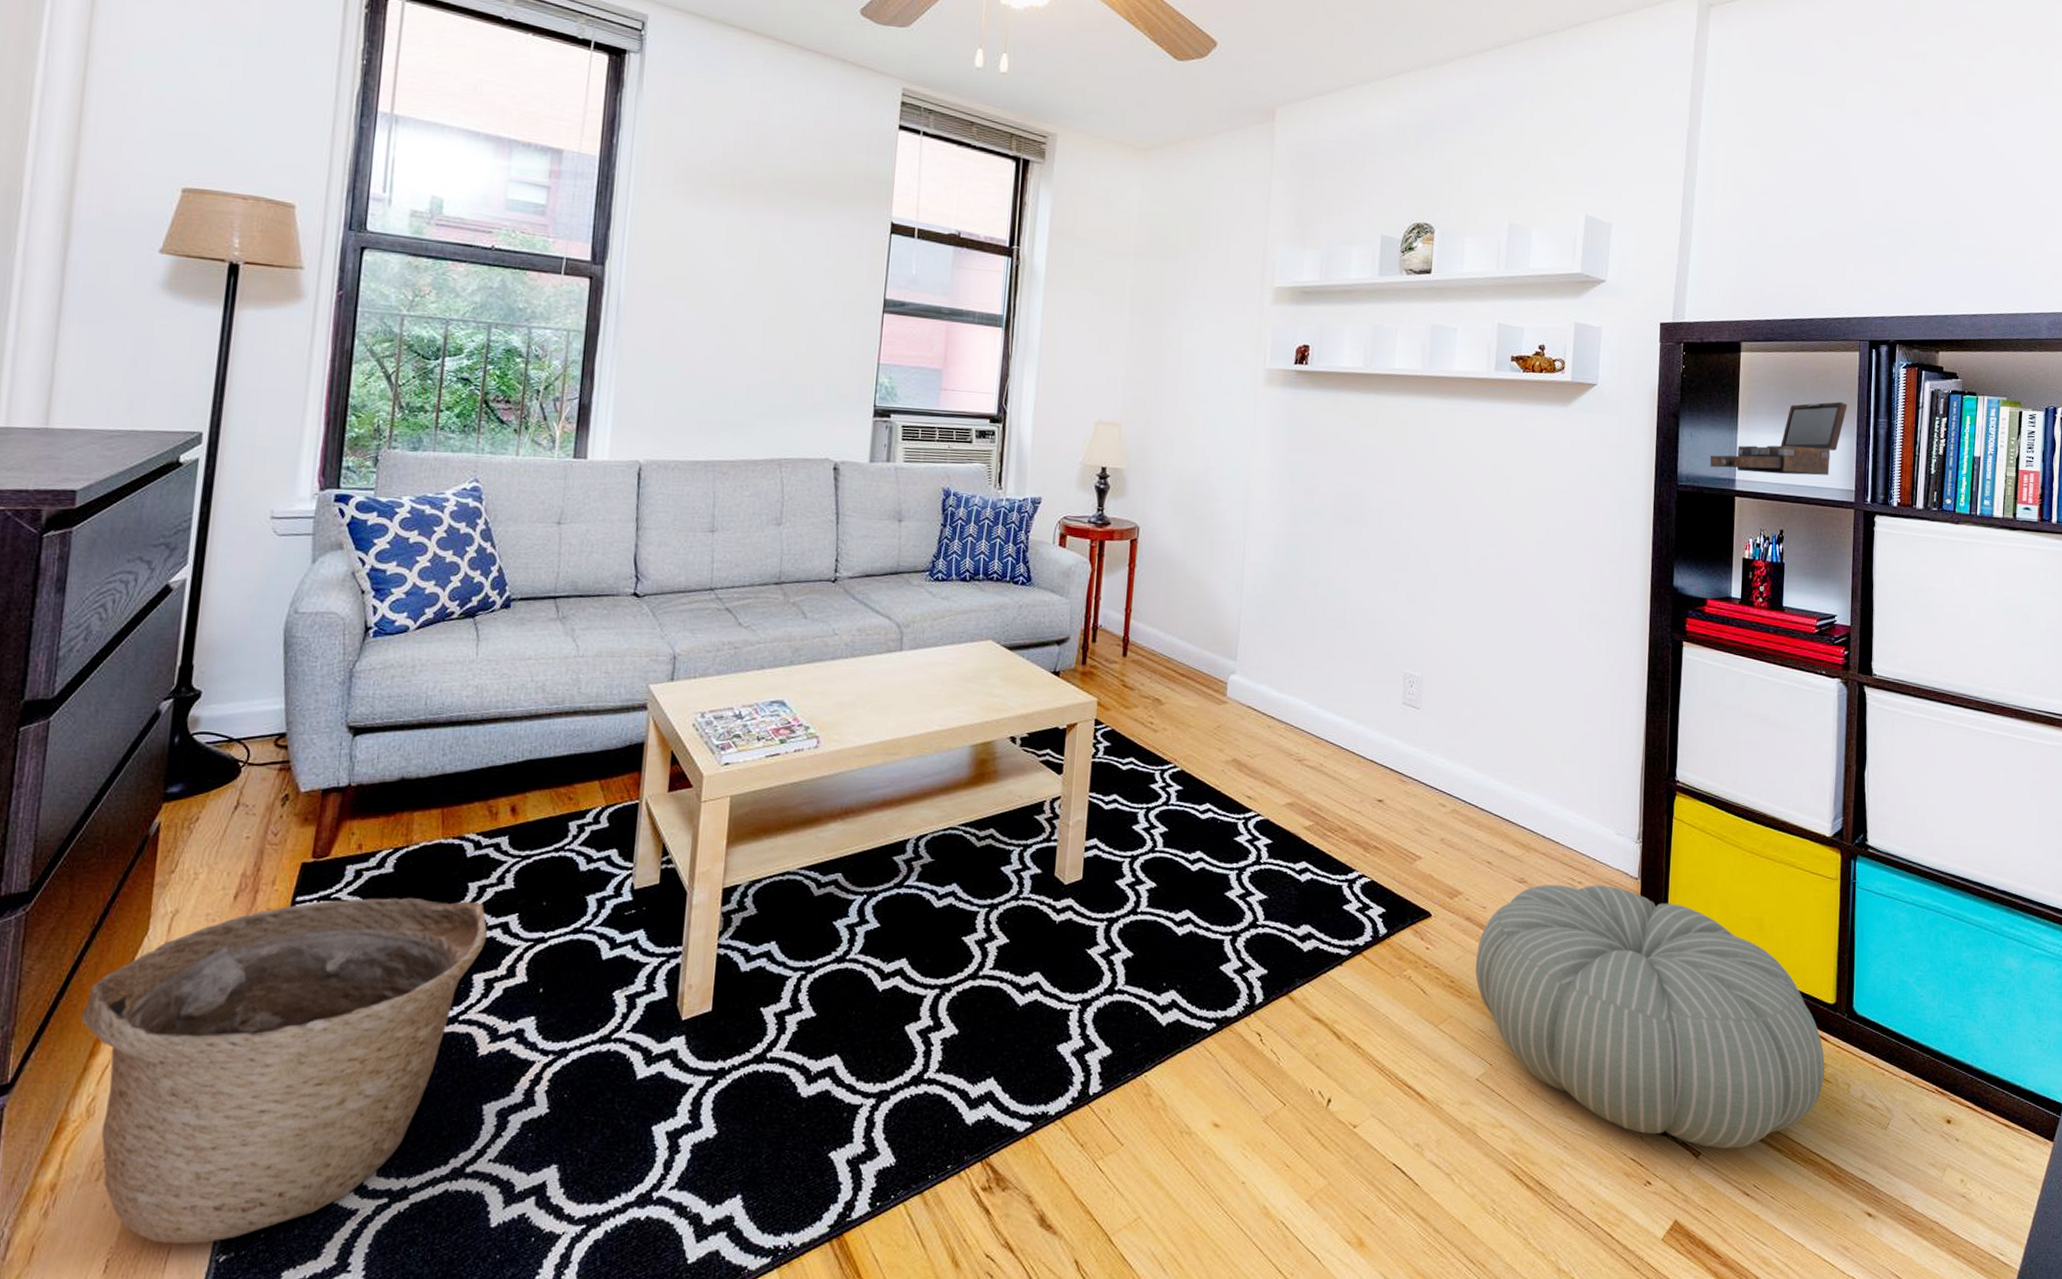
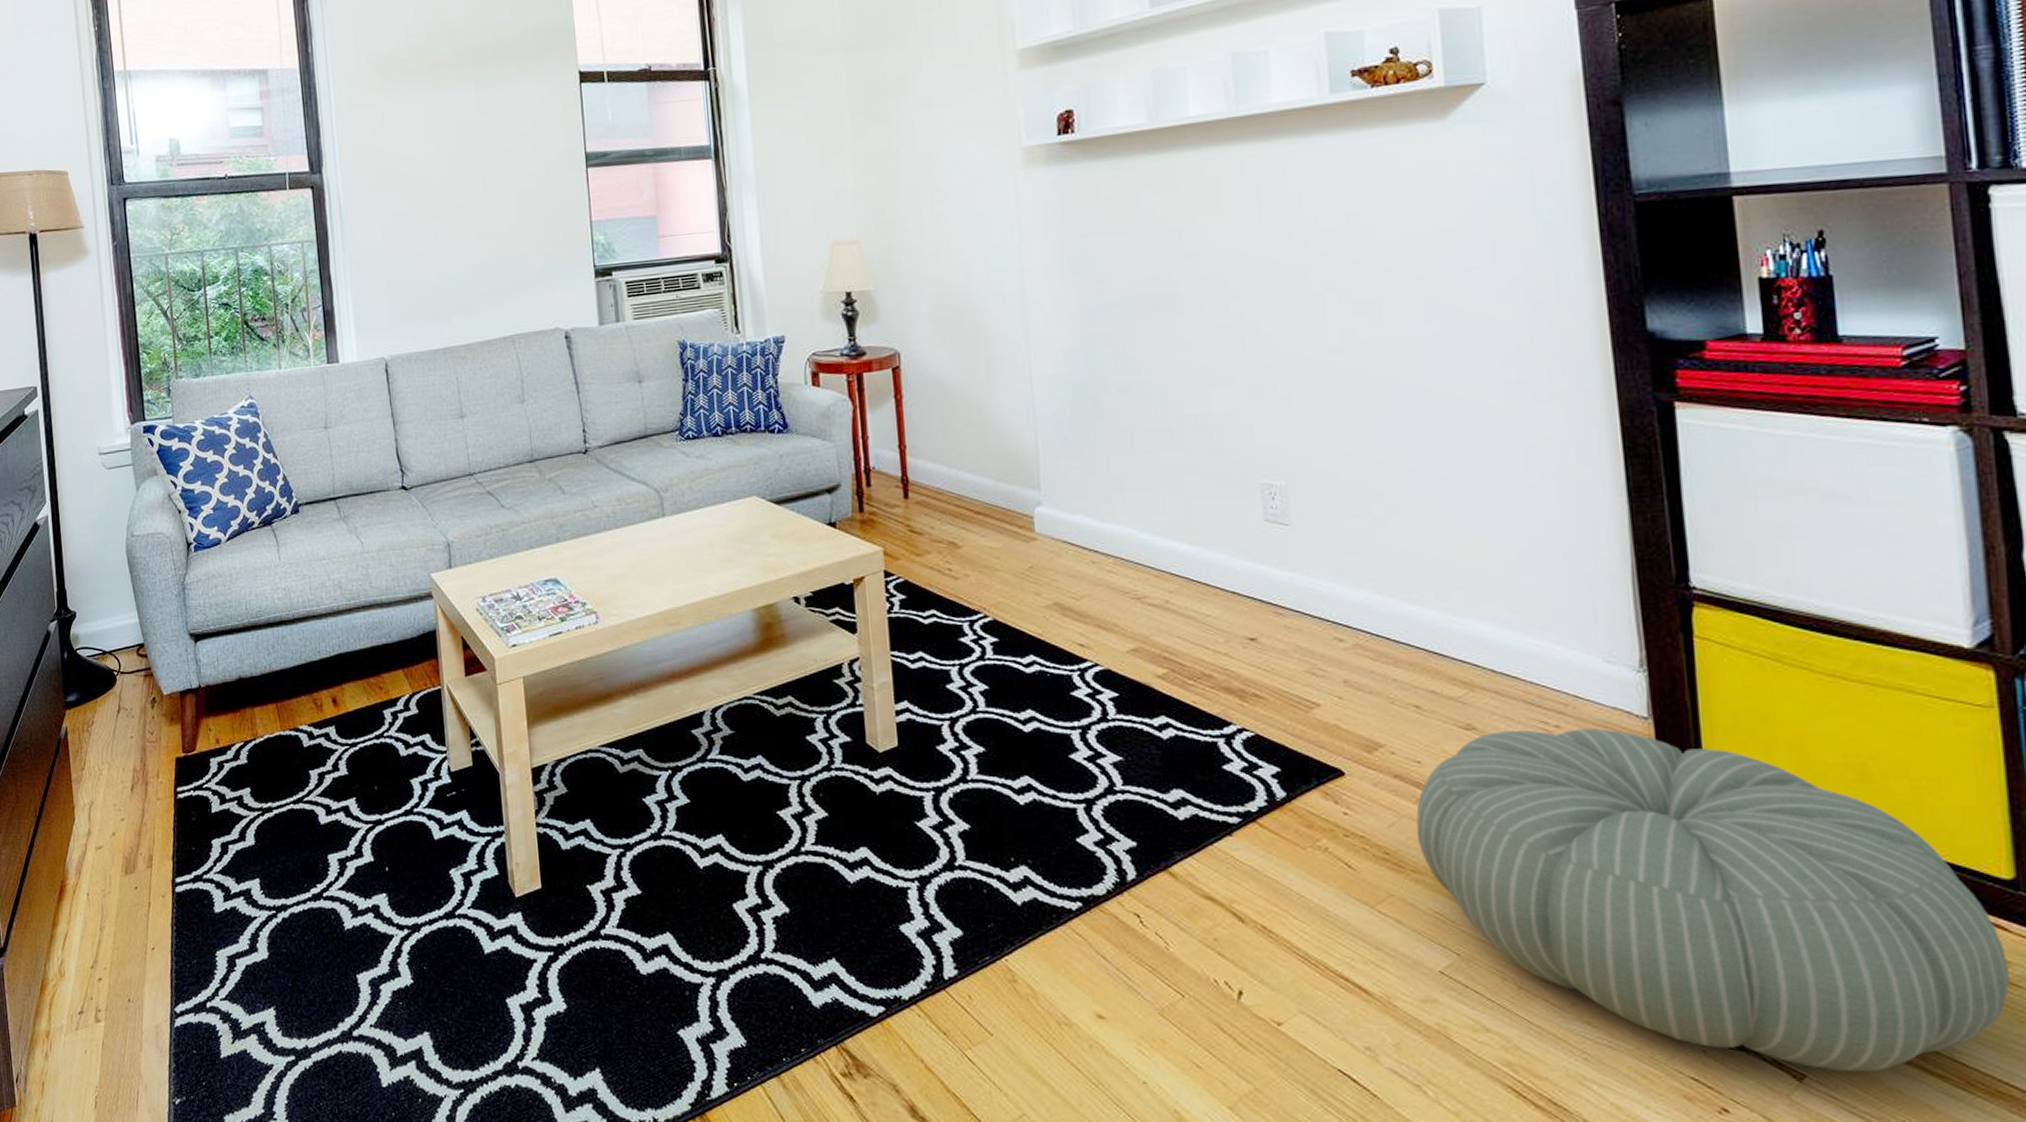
basket: present [80,897,488,1243] -> none [41,785,334,1087]
decorative box: present [1709,401,1847,476] -> none [1681,33,1914,162]

